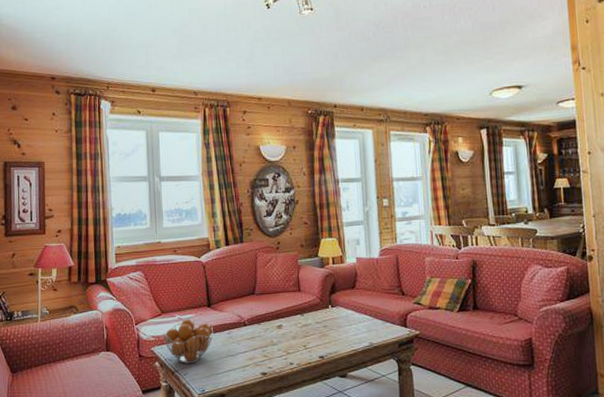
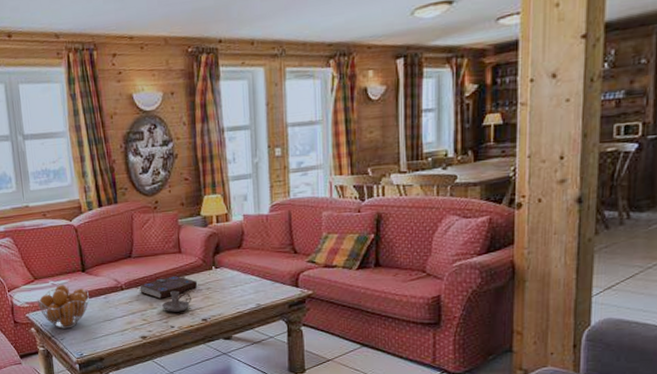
book: none [261,313,316,335] -> present [139,276,198,299]
candle holder: none [282,328,309,349] -> present [162,290,191,312]

